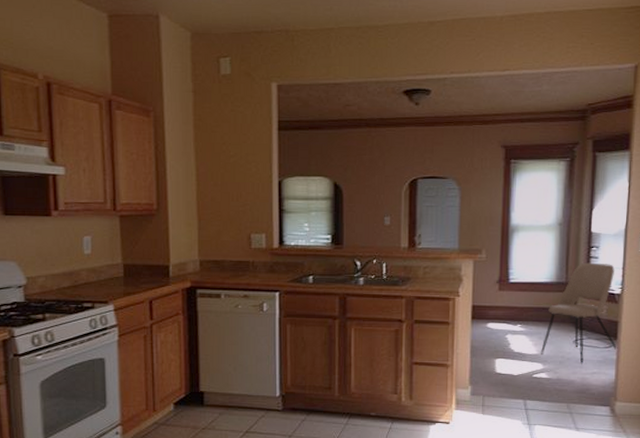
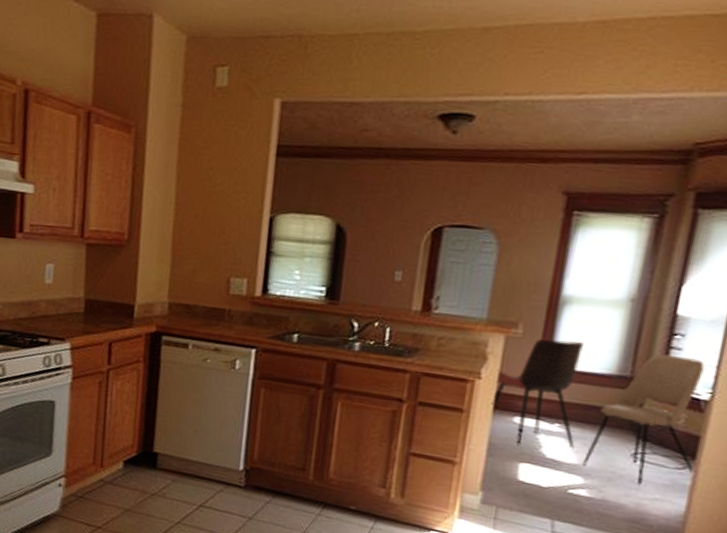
dining chair: none [469,259,533,346] -> present [491,338,584,449]

